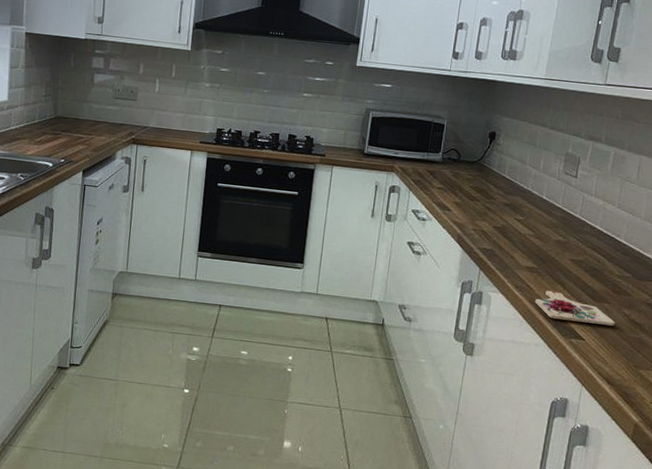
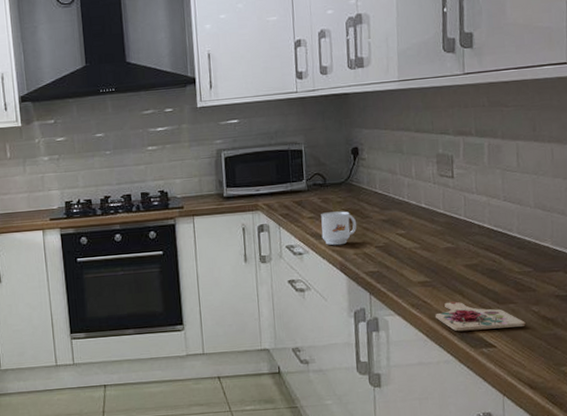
mug: none [446,186,481,219] -> present [321,211,357,246]

